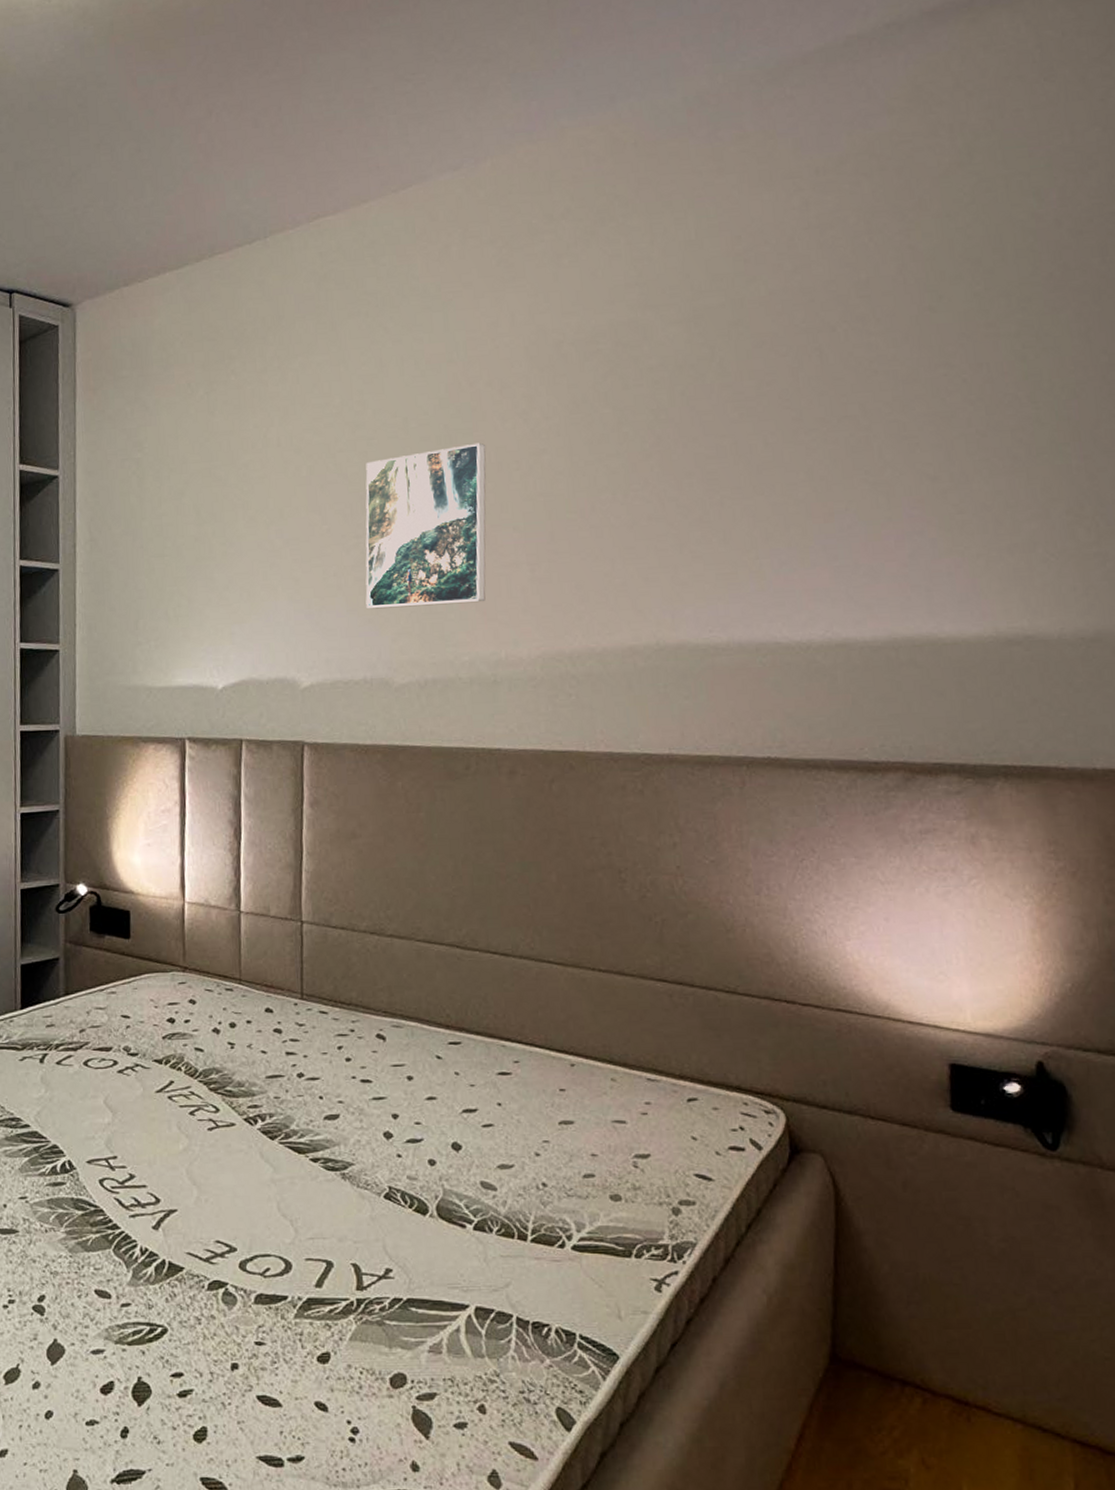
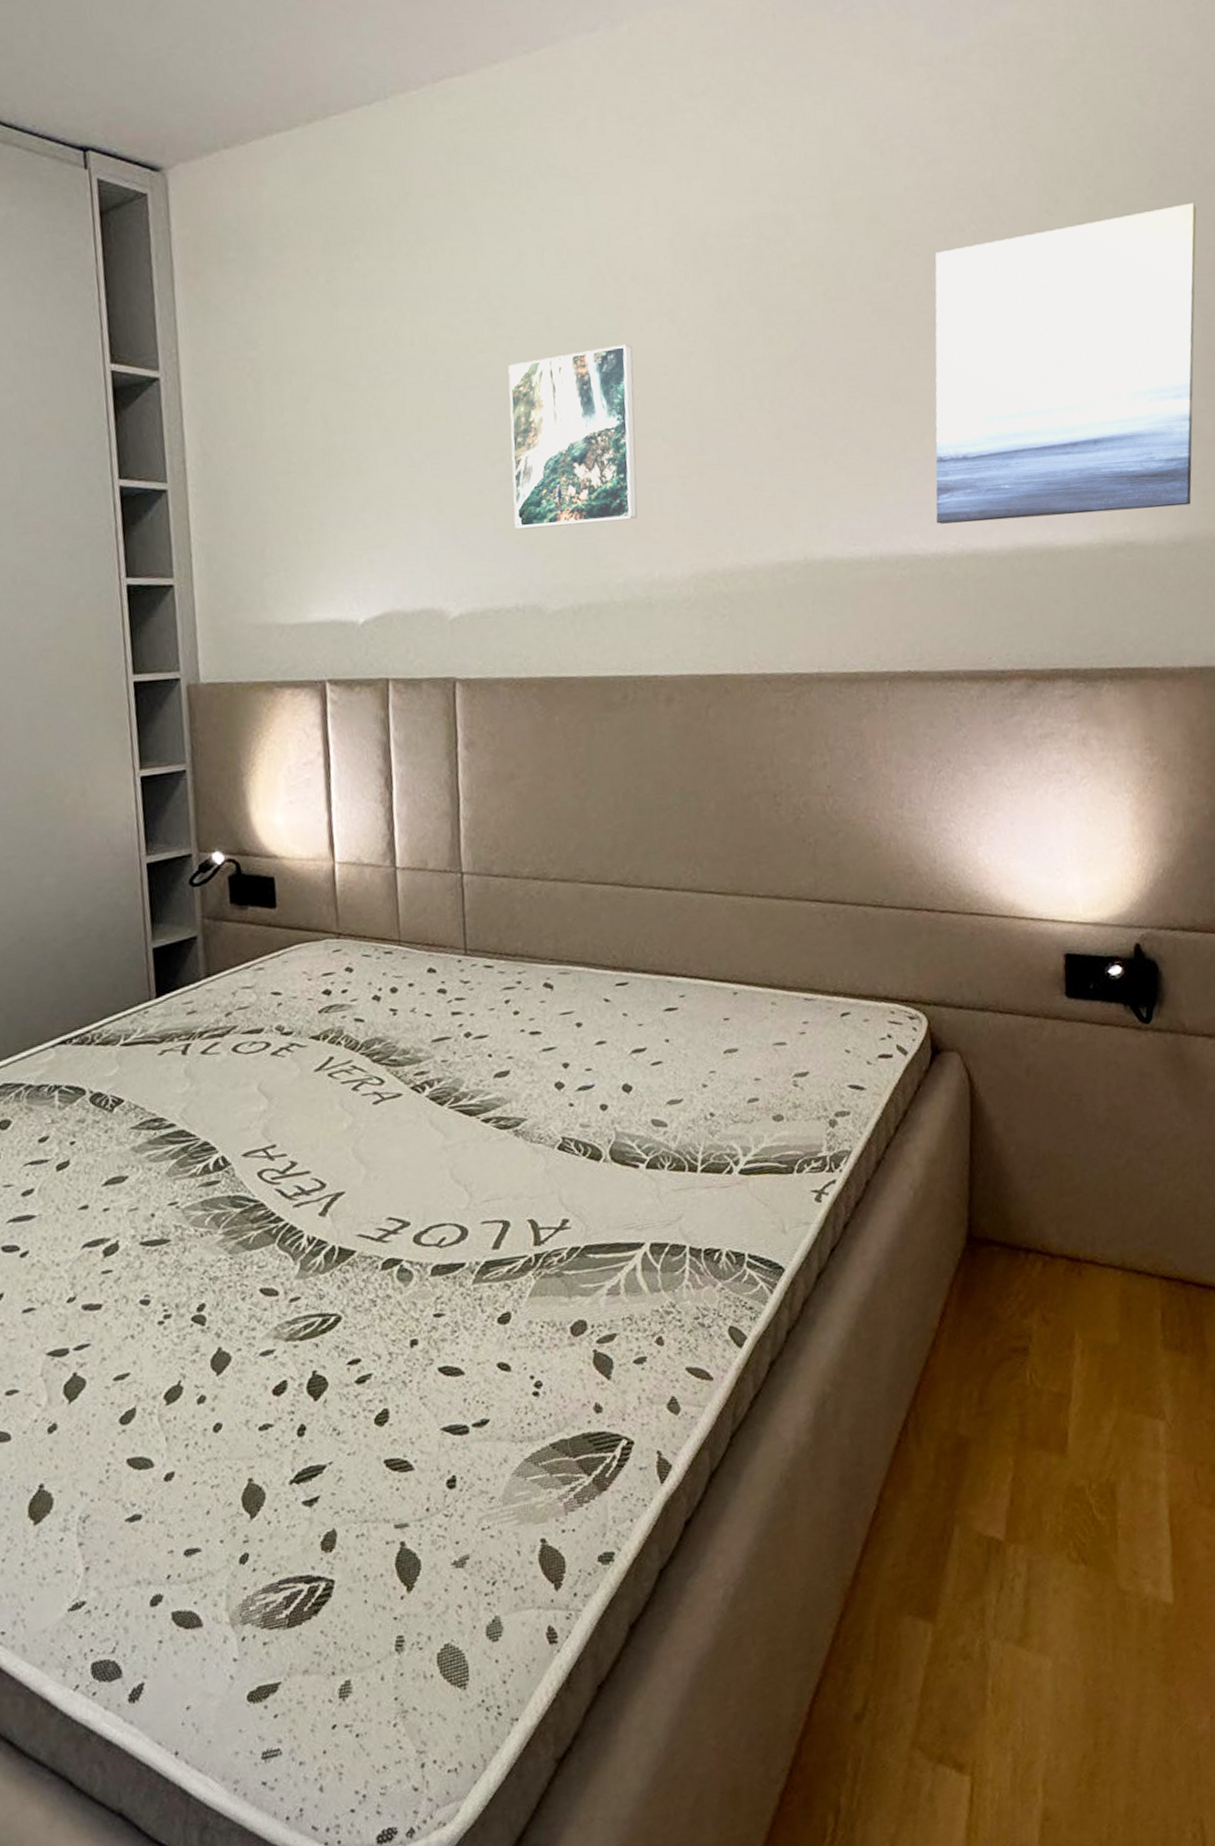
wall art: none [801,293,1107,613] -> present [935,202,1197,524]

